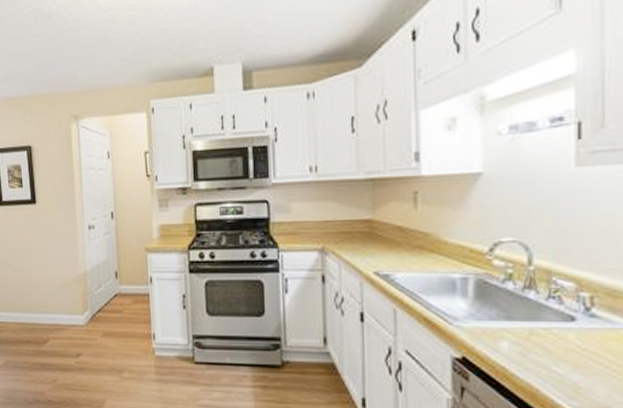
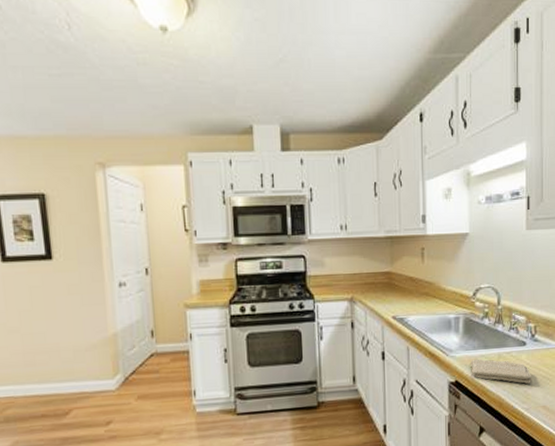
washcloth: none [484,332,587,373] -> present [469,359,532,384]

